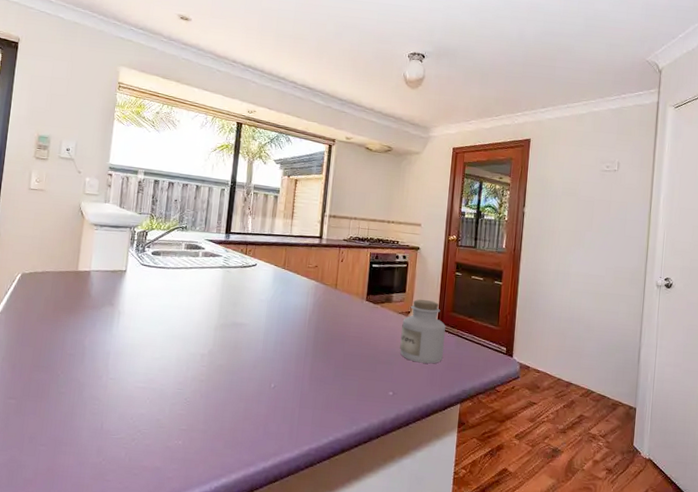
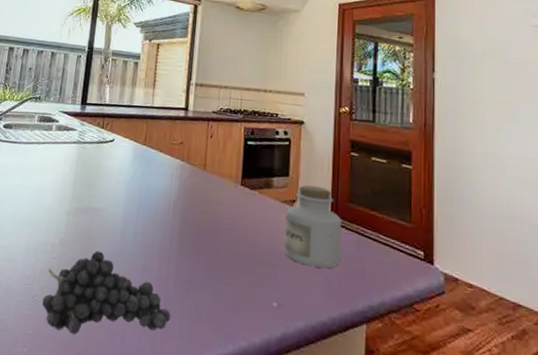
fruit: none [194,358,307,427] -> present [42,250,172,334]

